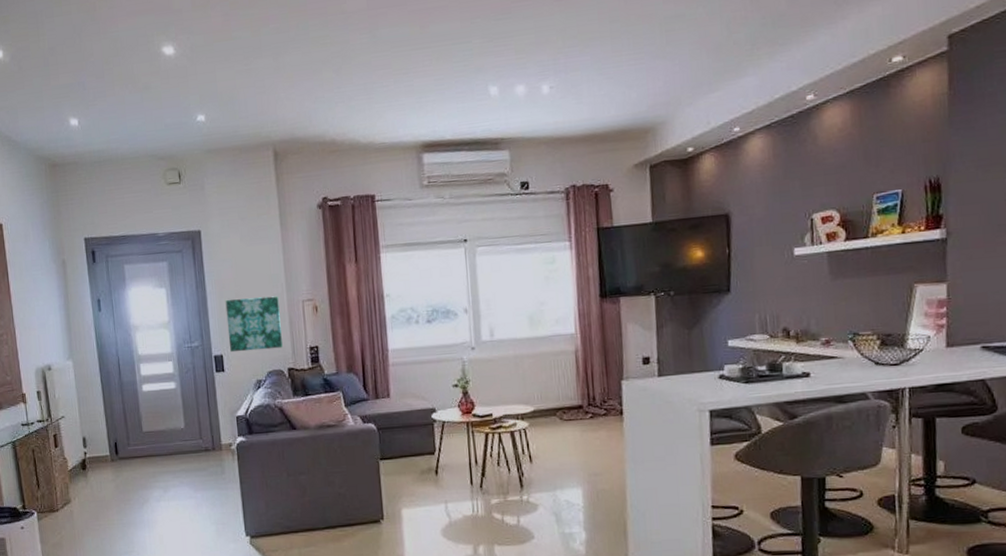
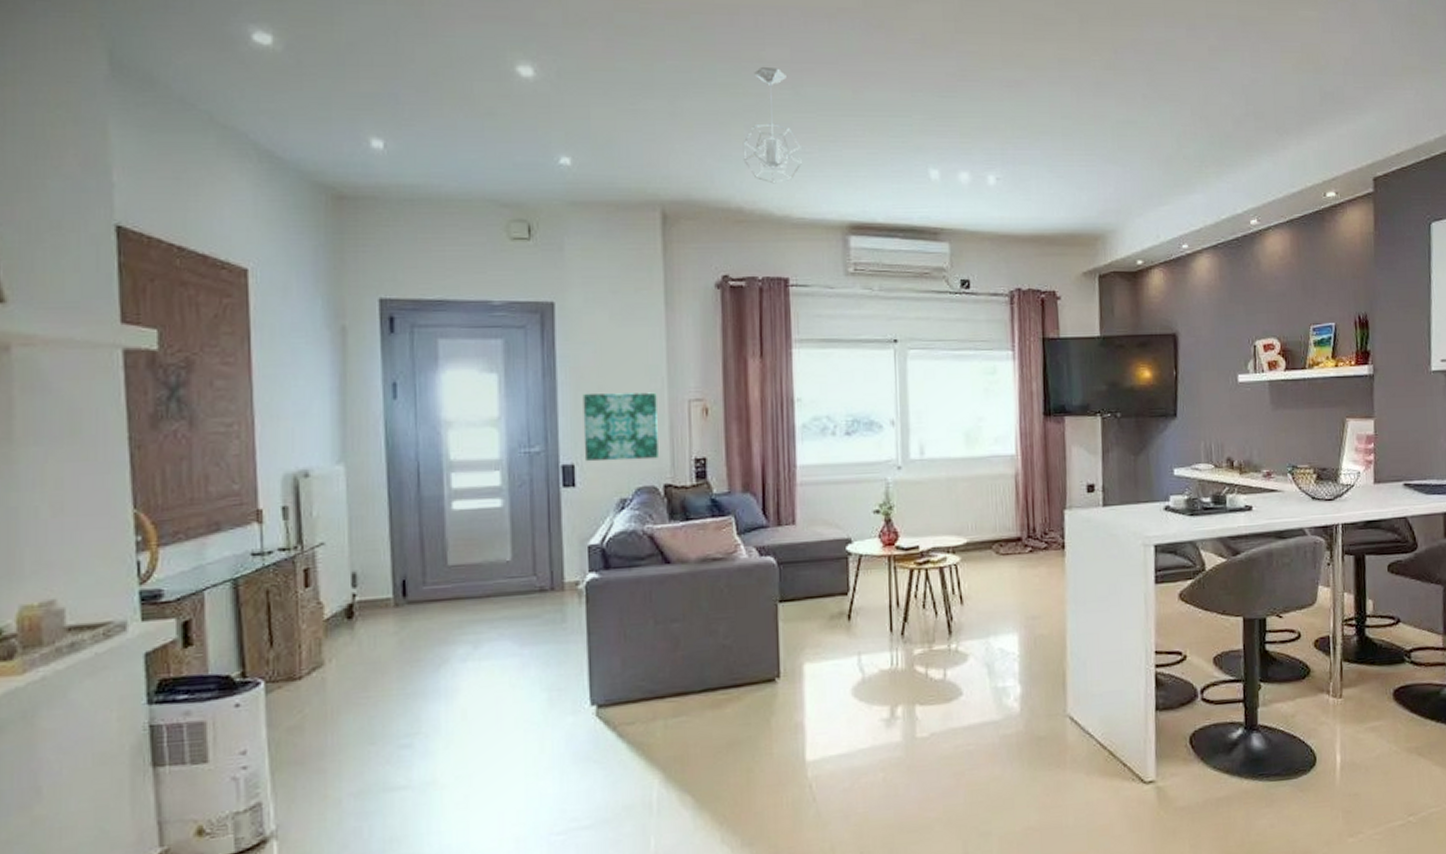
pendant light: none [332,16,381,117] -> present [743,66,802,184]

